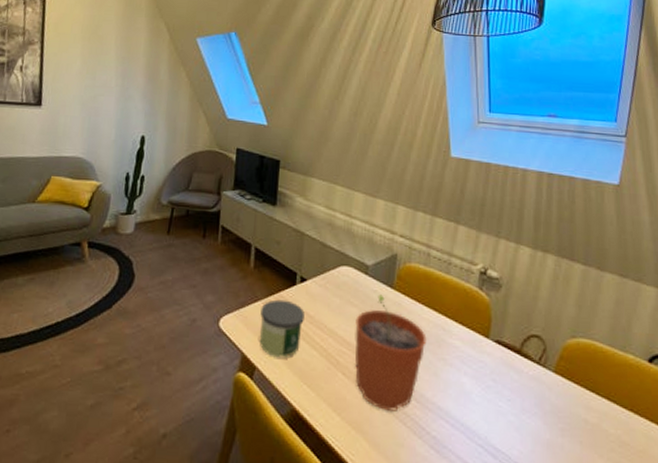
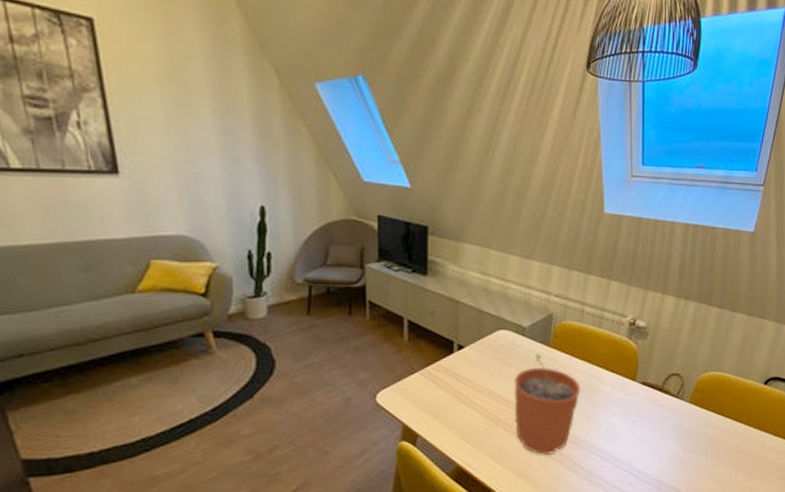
candle: present [259,299,305,358] -> none [419,368,464,424]

